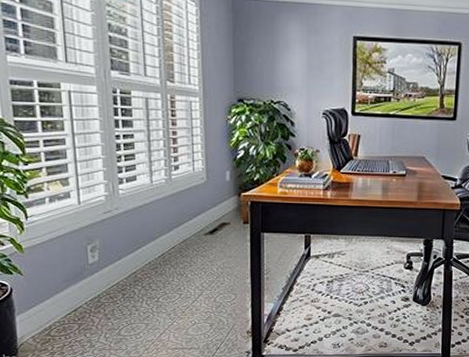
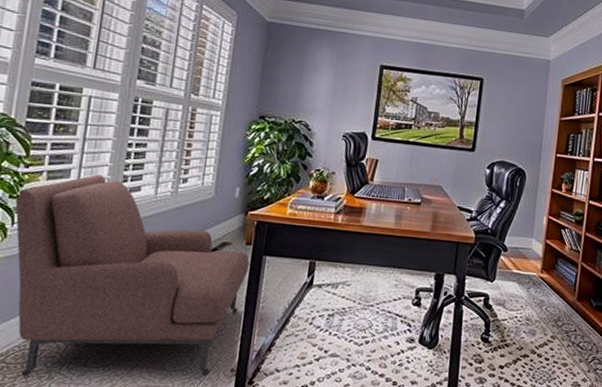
armchair: none [24,167,249,346] -> present [15,174,250,377]

